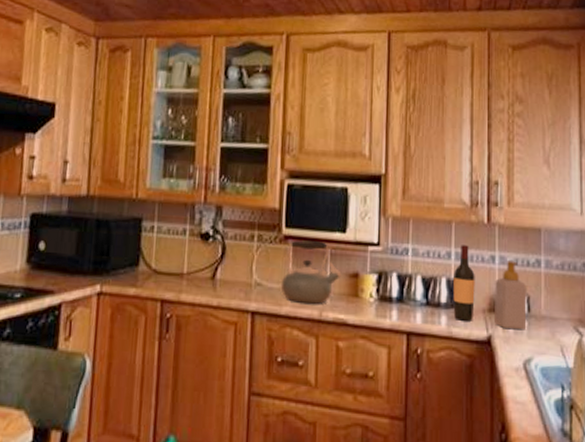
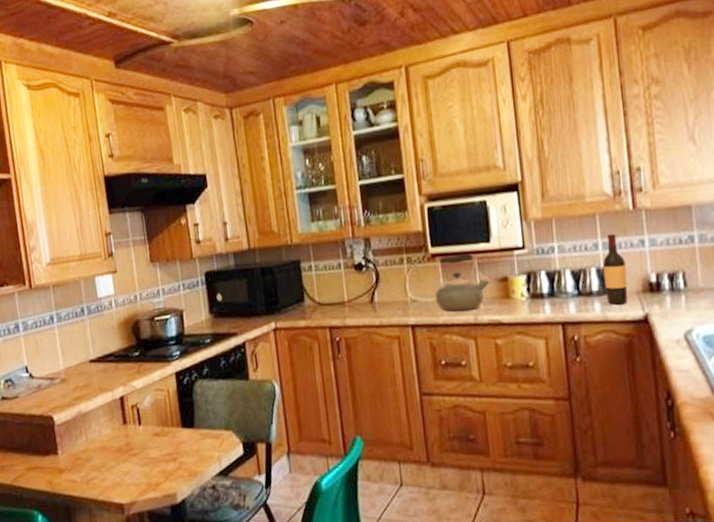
soap bottle: present [495,261,527,330] -> none [647,241,685,306]

